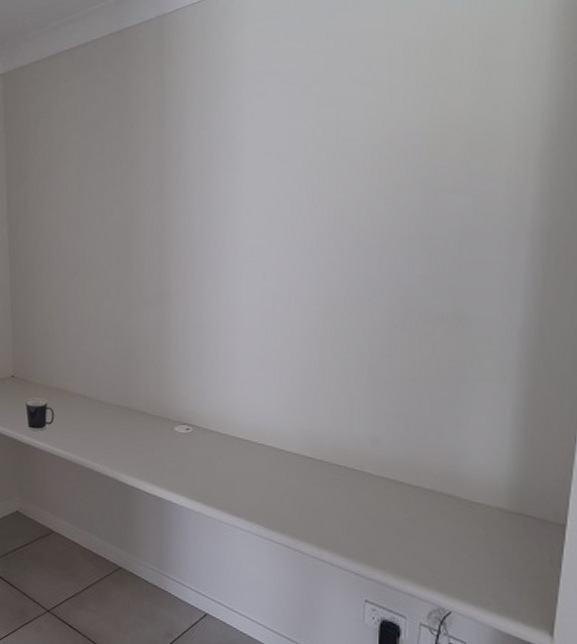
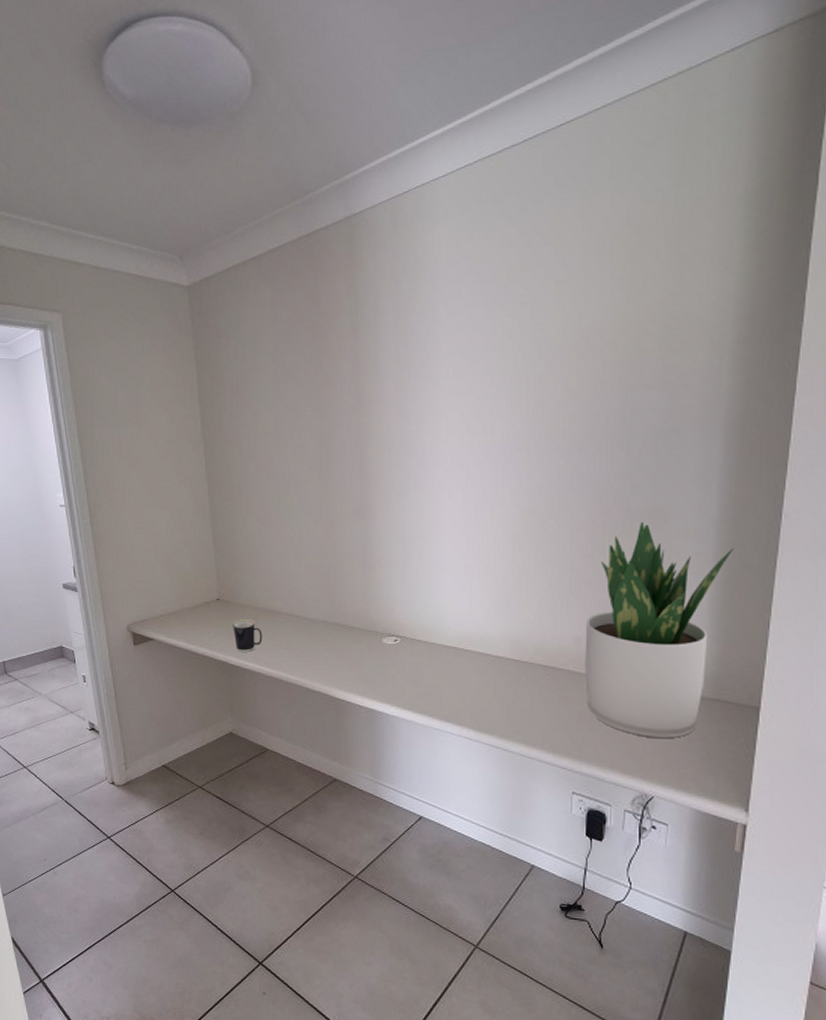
planter: none [381,324,539,552] -> present [585,521,734,739]

